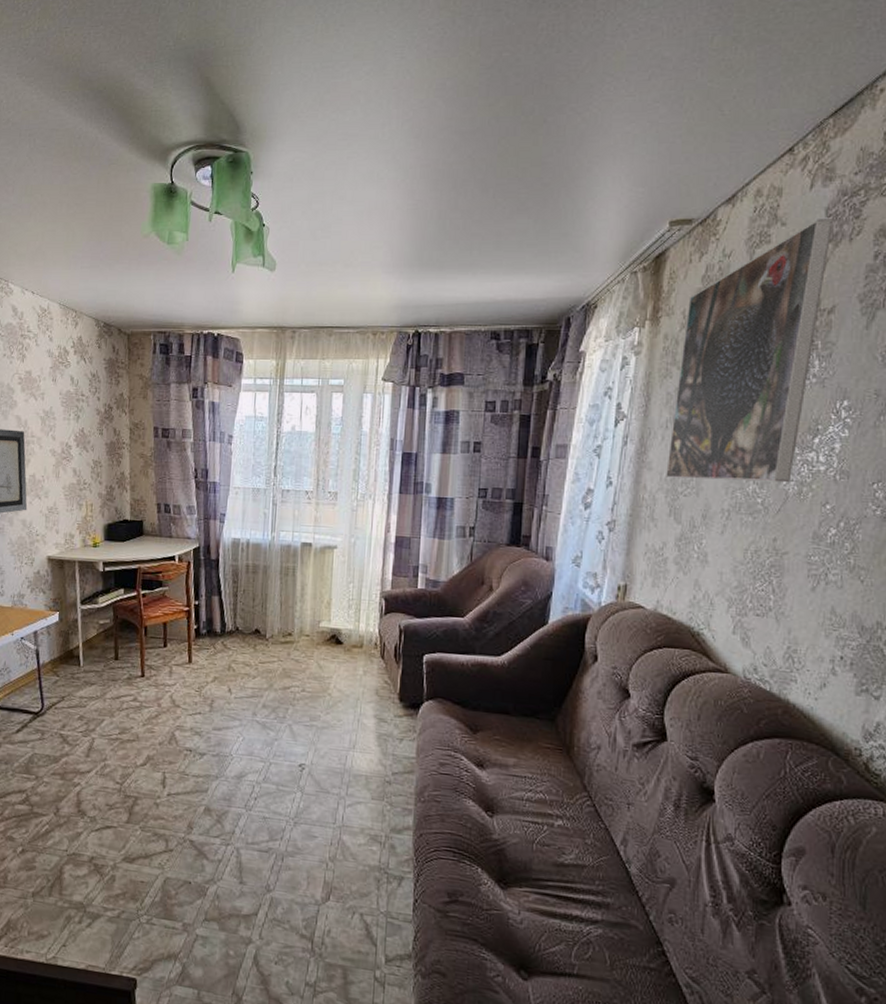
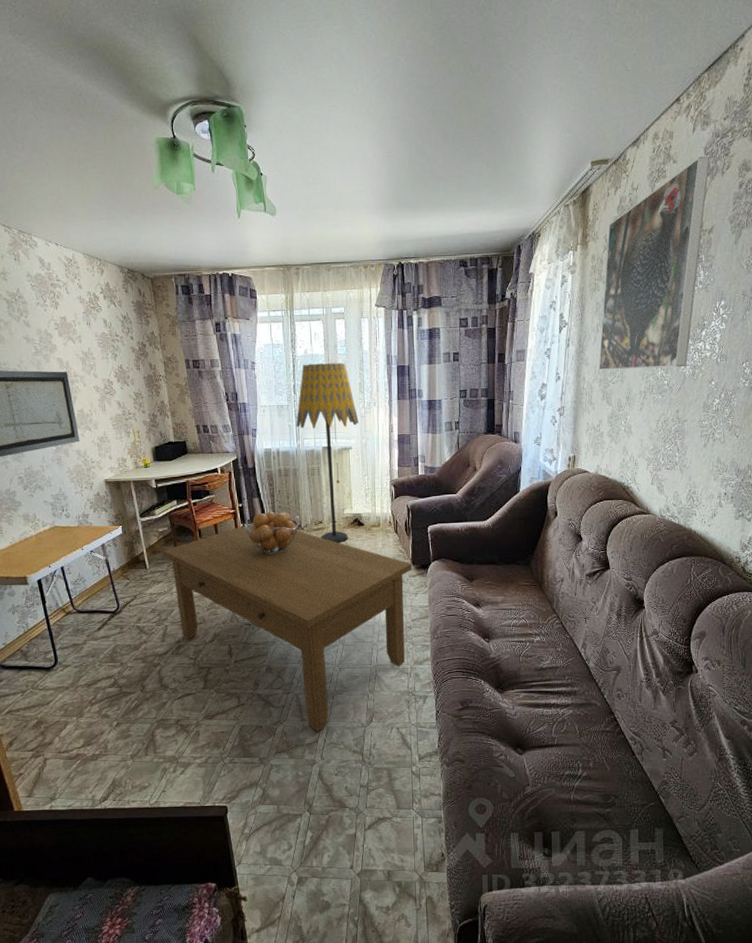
coffee table: none [100,626,400,902] -> present [162,524,413,732]
fruit basket: none [198,614,265,667] -> present [244,511,299,554]
floor lamp: none [272,442,349,663] -> present [296,363,359,543]

